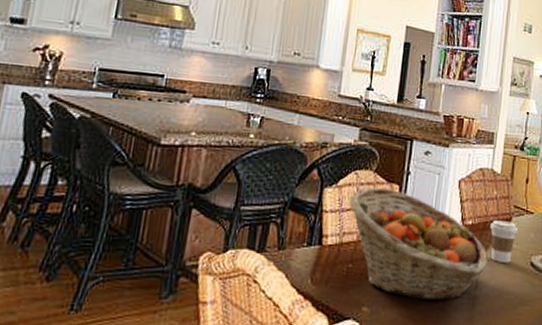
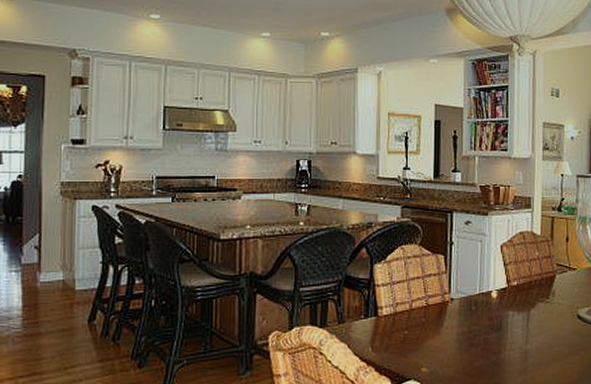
fruit basket: present [348,187,487,301] -> none [398,258,535,357]
coffee cup: present [489,220,519,263] -> none [534,279,563,318]

